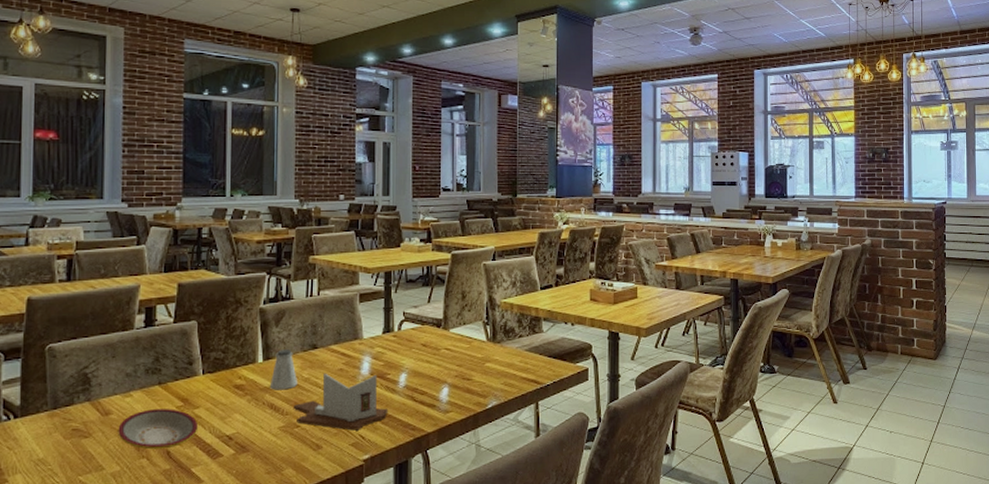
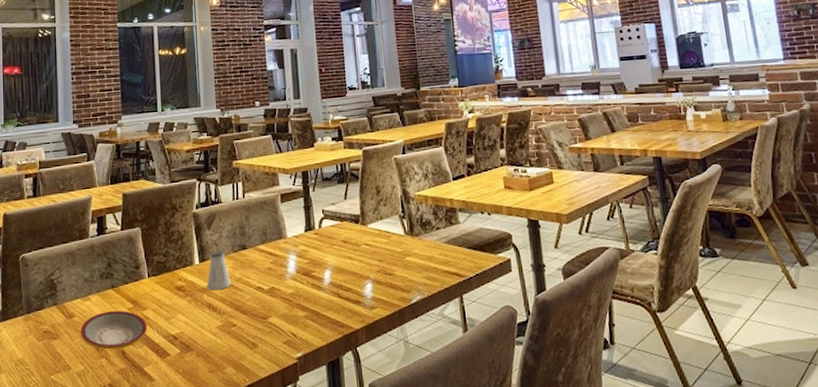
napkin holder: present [293,373,389,431] -> none [228,272,317,329]

